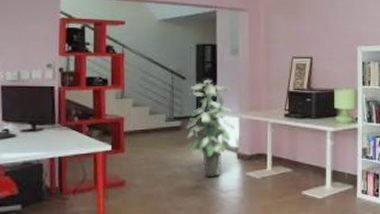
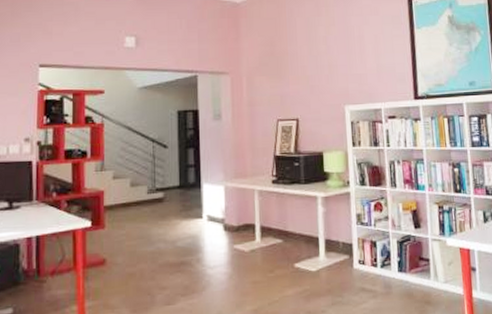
indoor plant: present [186,79,235,177] -> none [169,146,221,252]

